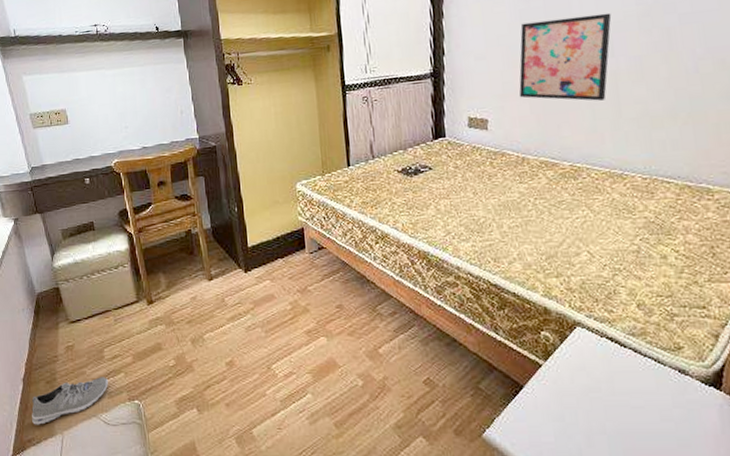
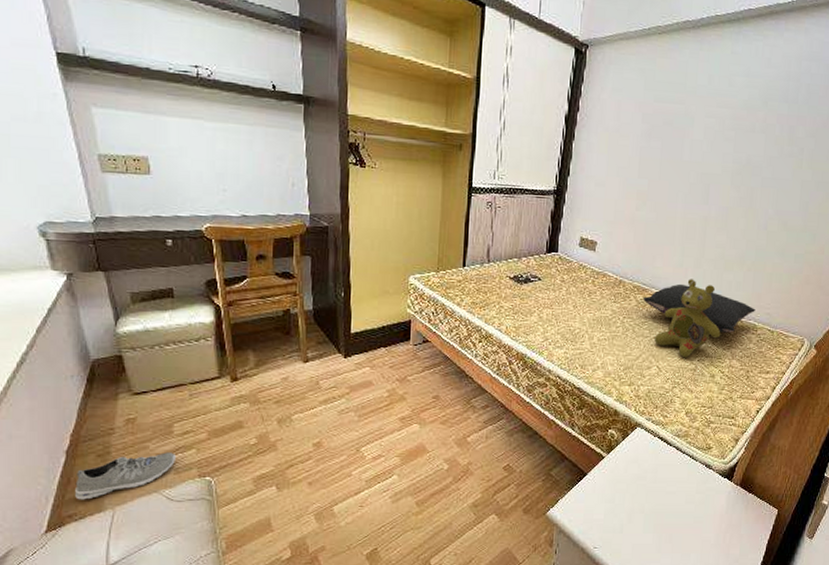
wall art: present [519,12,612,101] -> none [626,160,713,240]
pillow: none [555,151,706,203] -> present [643,283,755,333]
stuffed bear: none [578,144,665,239] -> present [654,279,721,358]

